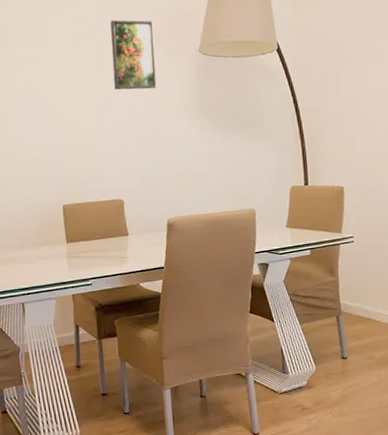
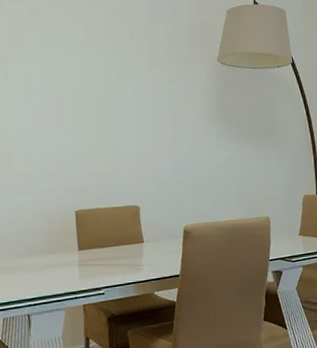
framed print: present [110,19,157,90] -> none [130,24,175,95]

